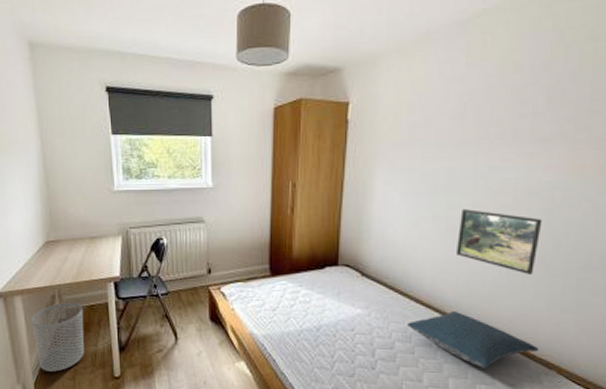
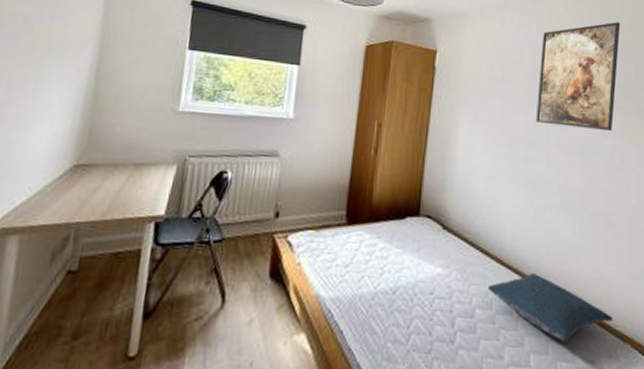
waste bin: present [32,302,84,372] -> none [17,247,105,350]
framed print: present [455,209,543,276] -> none [533,165,607,237]
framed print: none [461,35,578,167] -> present [535,22,621,132]

